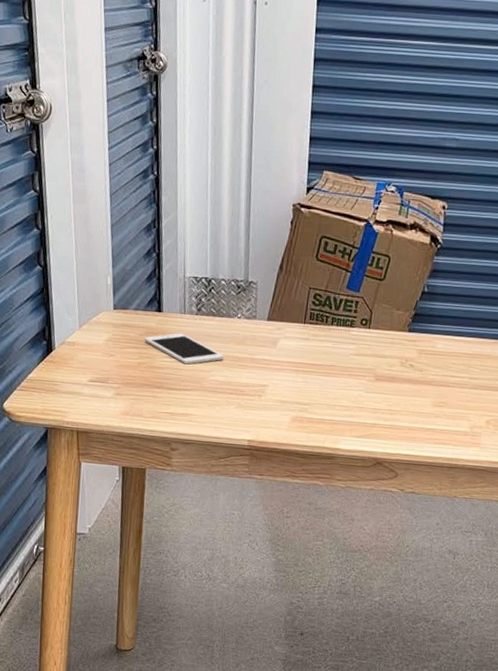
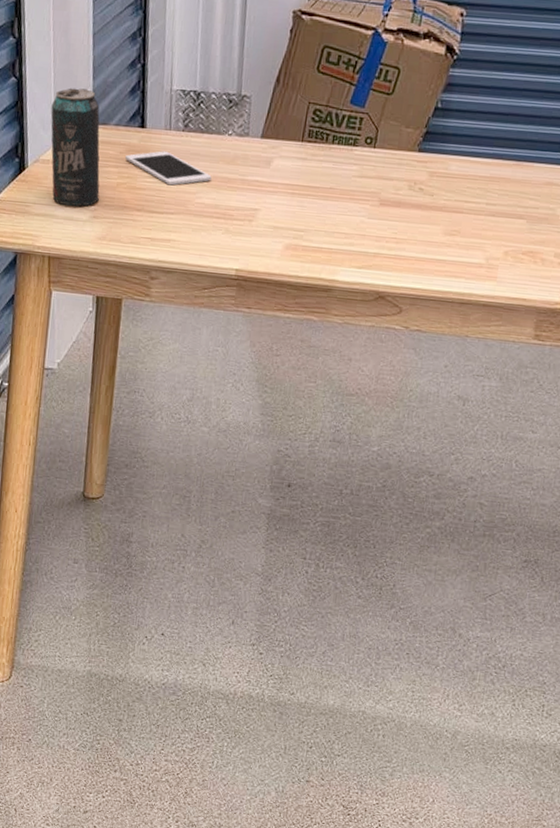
beverage can: none [74,275,122,385] -> present [51,88,100,207]

